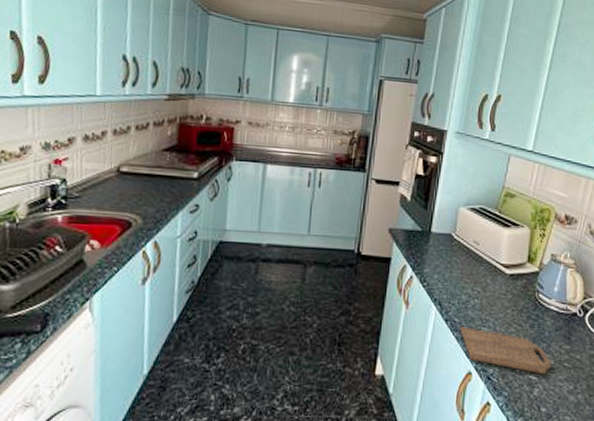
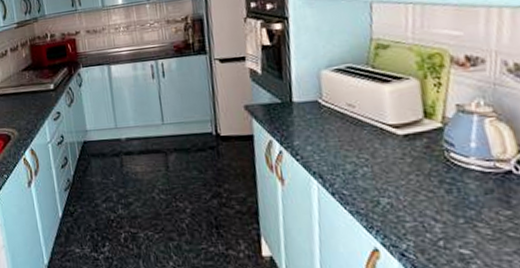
cutting board: present [460,327,552,375] -> none [352,199,490,248]

